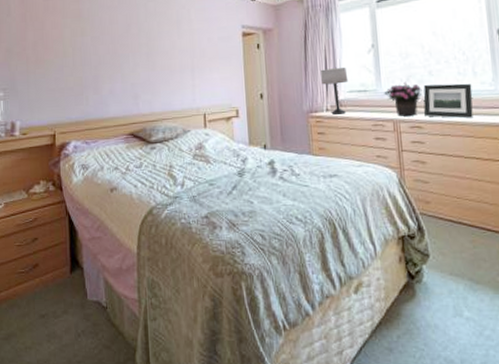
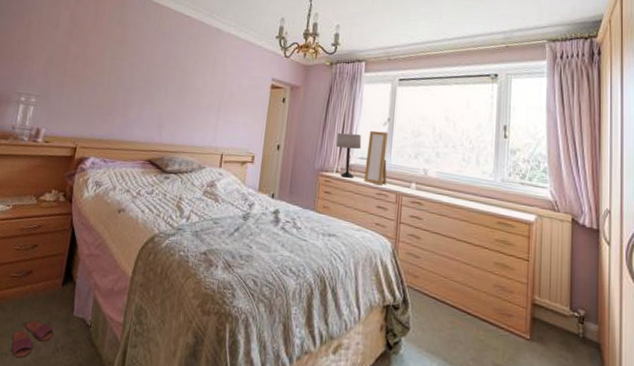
slippers: none [33,311,72,348] -> present [11,320,54,358]
mirror: none [354,59,381,116] -> present [364,130,388,186]
potted flower: present [384,81,422,116] -> none [392,158,428,192]
picture frame: present [423,83,473,119] -> none [426,164,474,204]

